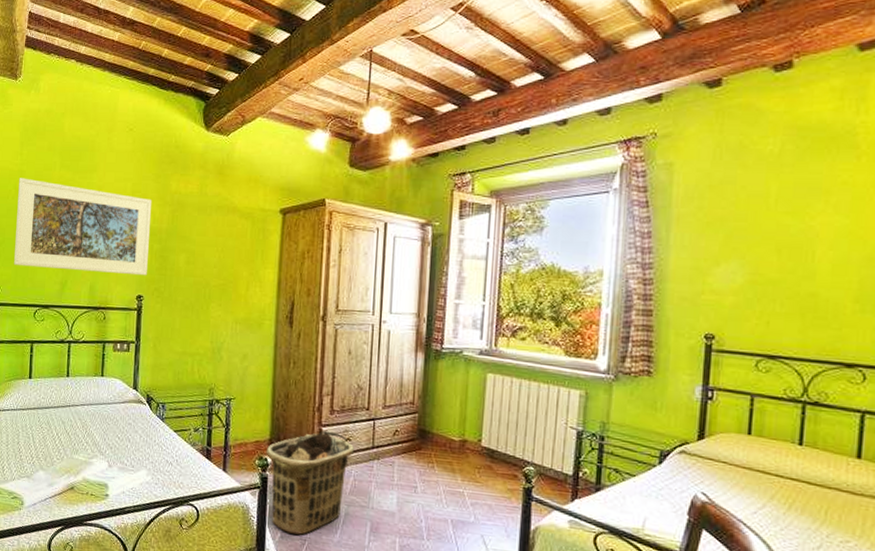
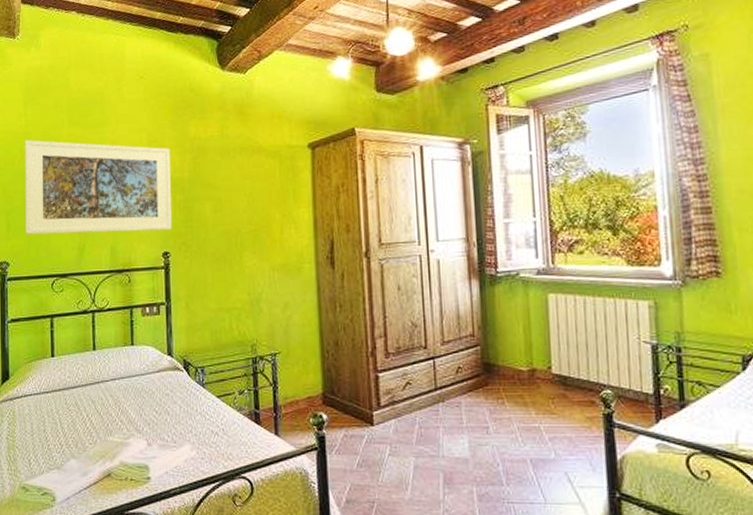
clothes hamper: present [266,430,355,535] -> none [320,377,417,497]

